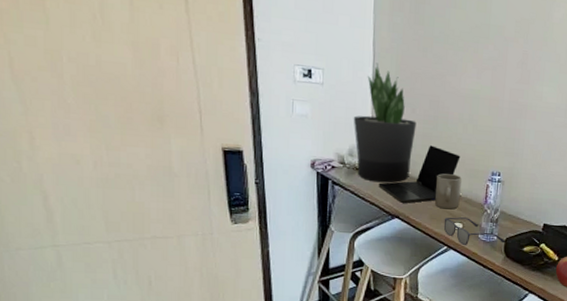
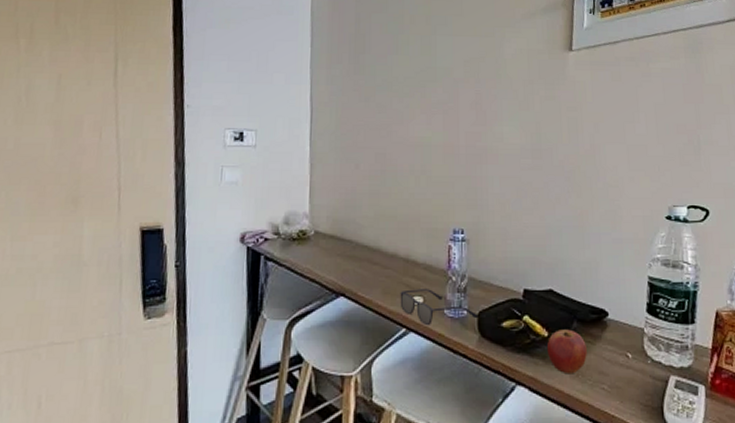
planter: present [353,63,417,183] -> none [289,118,361,254]
laptop: present [378,145,461,203] -> none [319,204,415,276]
cup: present [434,173,462,210] -> none [386,236,418,280]

